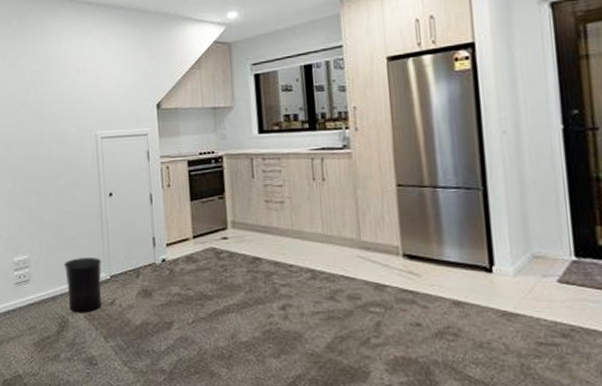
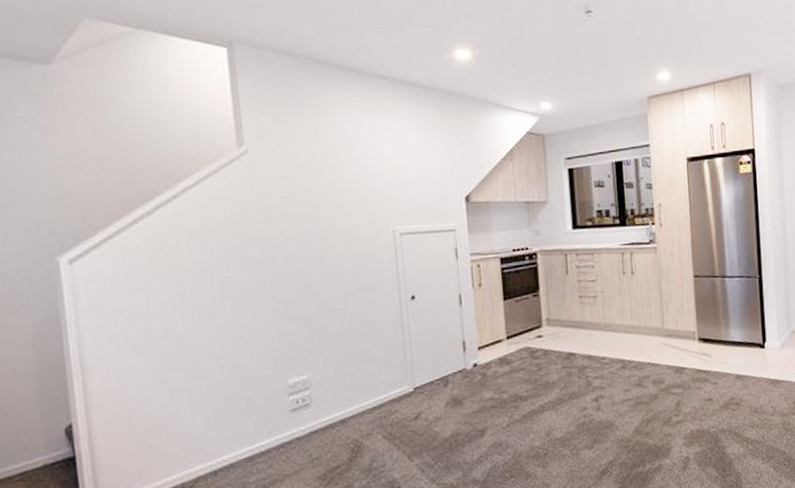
waste bin: present [64,258,102,313] -> none [355,369,404,434]

